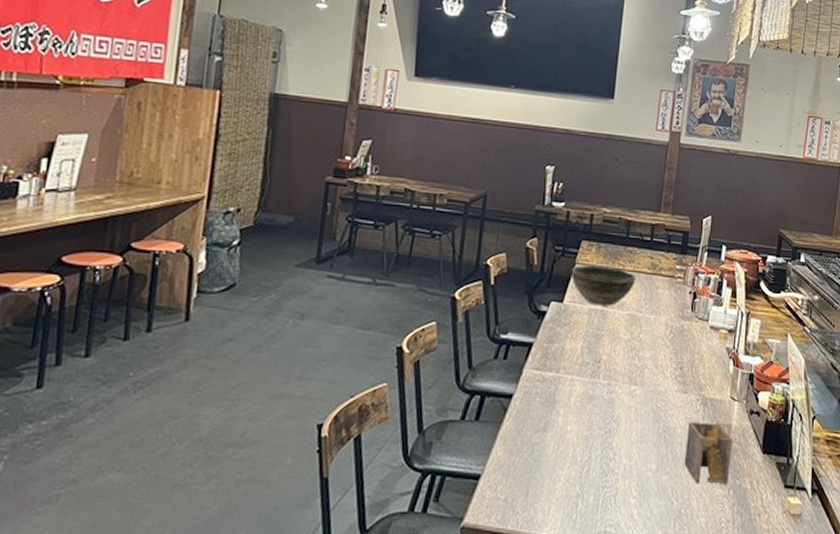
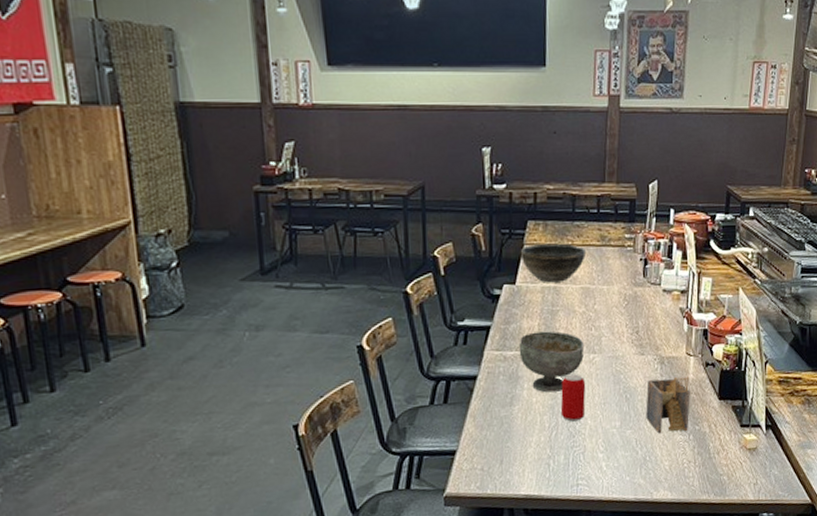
bowl: none [558,355,626,422] -> present [518,331,585,393]
beverage can: none [595,405,624,458] -> present [560,374,586,422]

